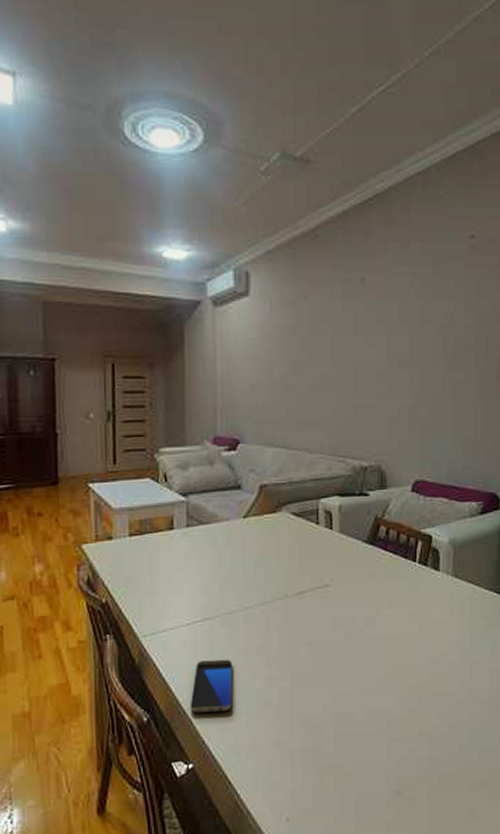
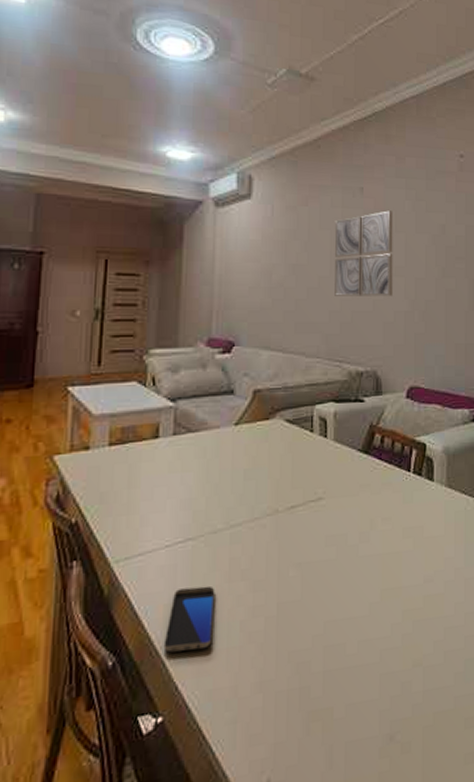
wall art: none [335,301,397,392] -> present [334,210,393,297]

